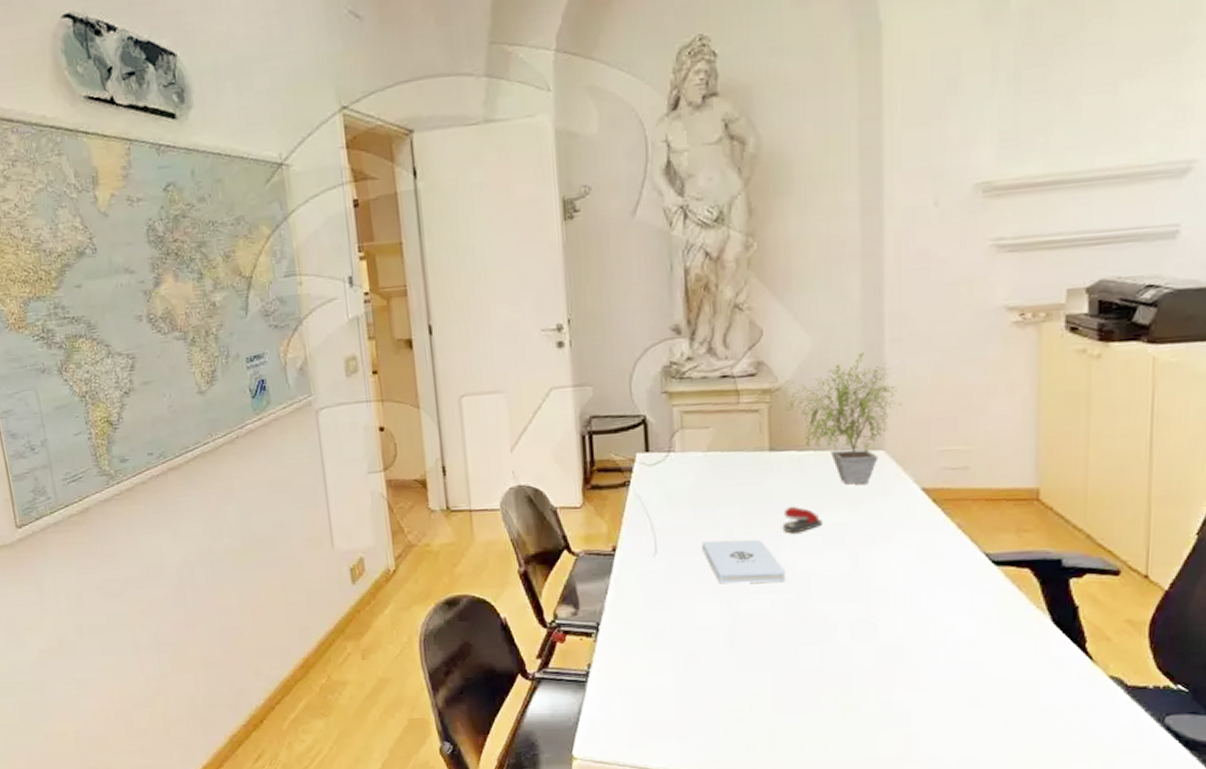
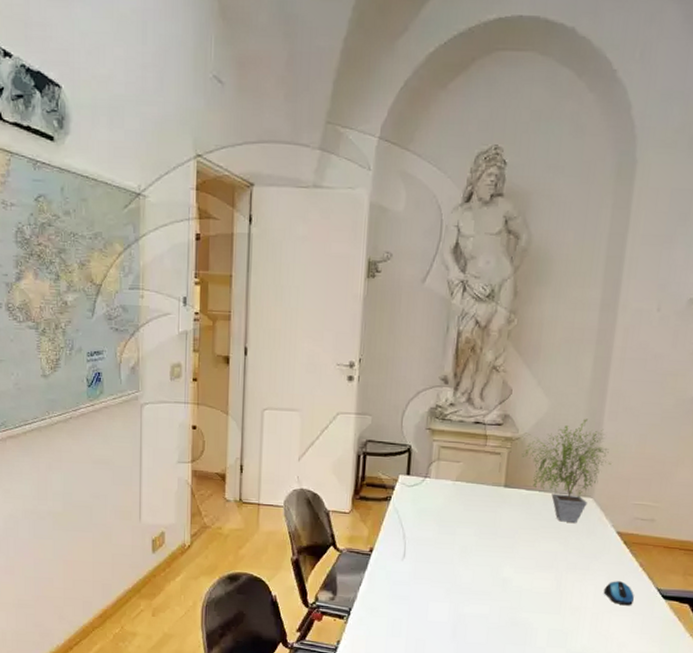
notepad: present [701,539,785,584] -> none [441,553,504,593]
stapler: present [783,507,822,533] -> none [507,534,538,555]
computer mouse: none [915,549,955,580] -> present [603,581,634,606]

